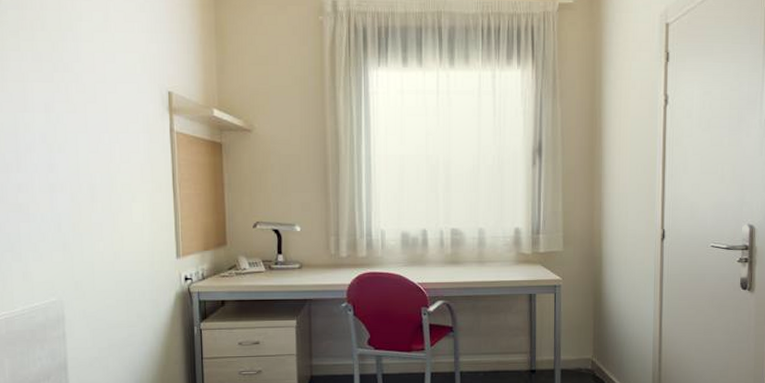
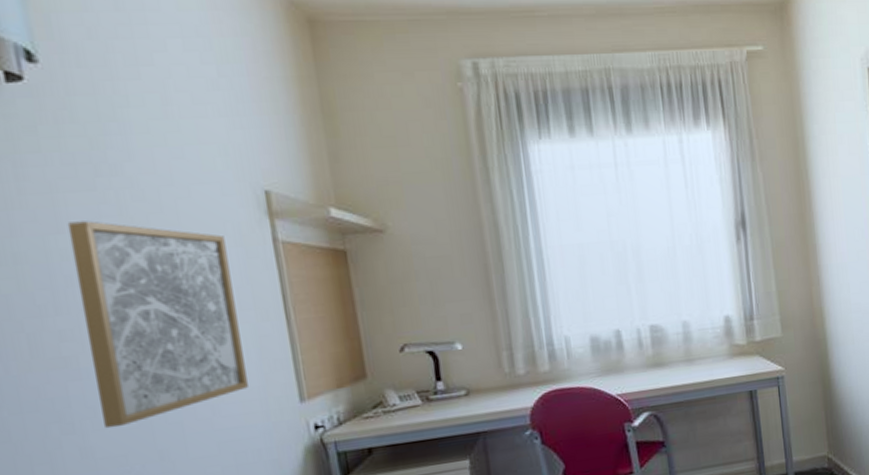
wall art: none [31,104,141,261] -> present [67,221,248,429]

